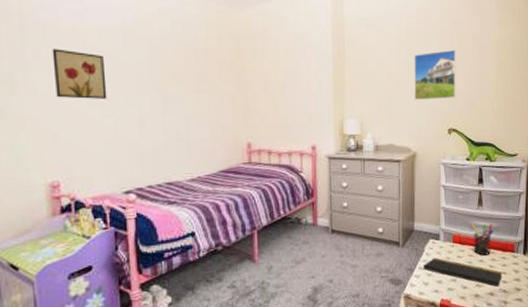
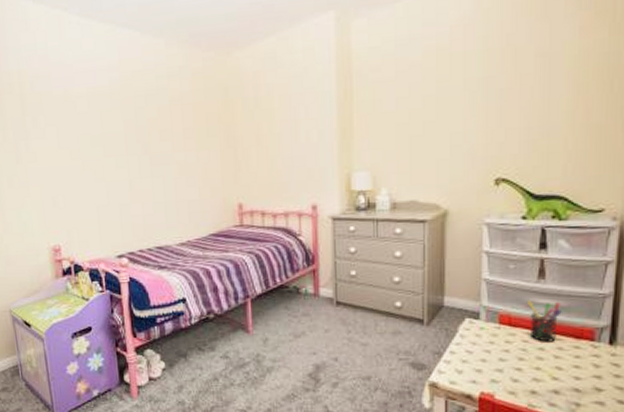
wall art: present [52,49,107,99] -> none [48,116,98,165]
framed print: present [414,49,456,100] -> none [446,72,509,144]
notepad: present [423,257,502,290] -> none [456,341,574,388]

